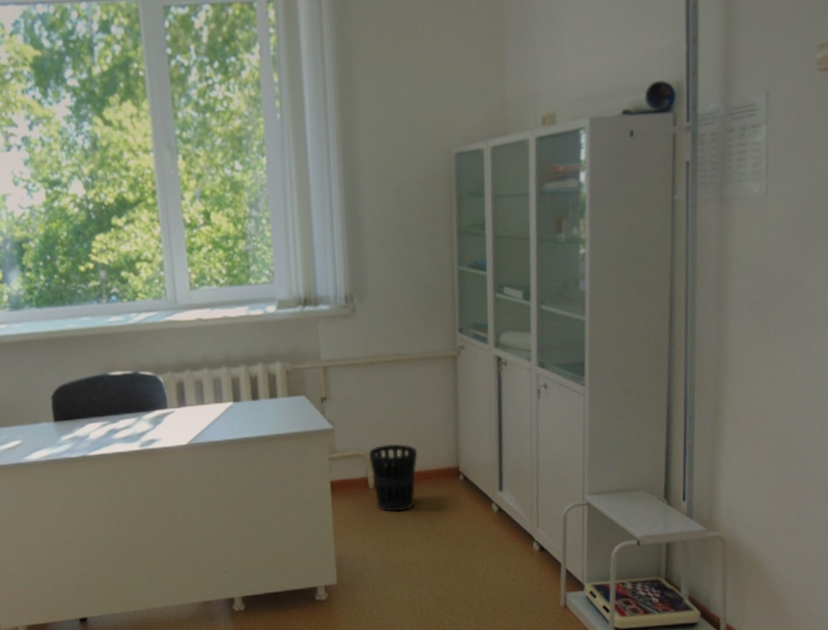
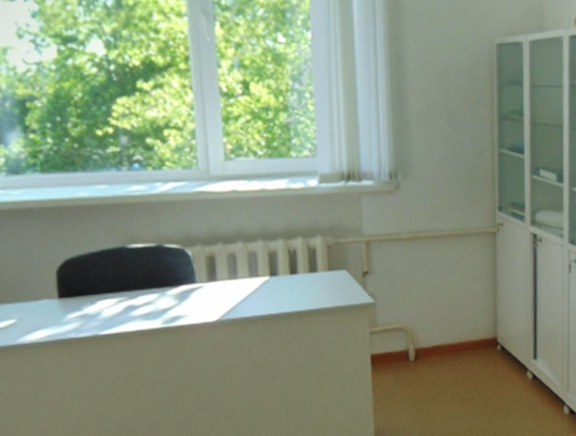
wastebasket: present [368,444,418,512] -> none [409,317,458,383]

